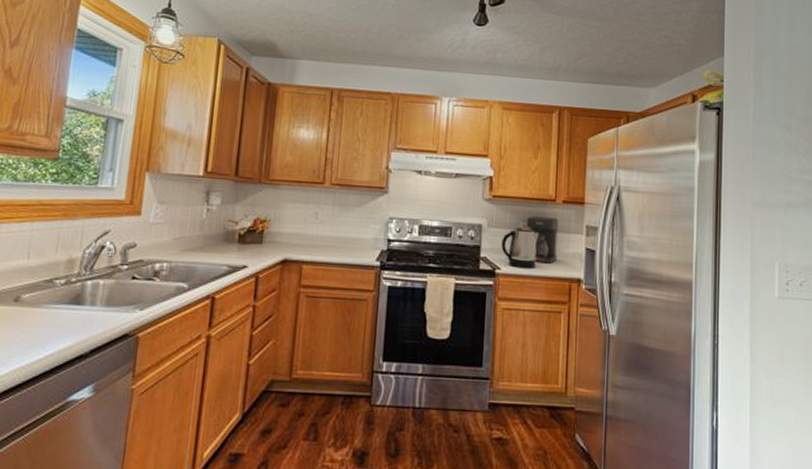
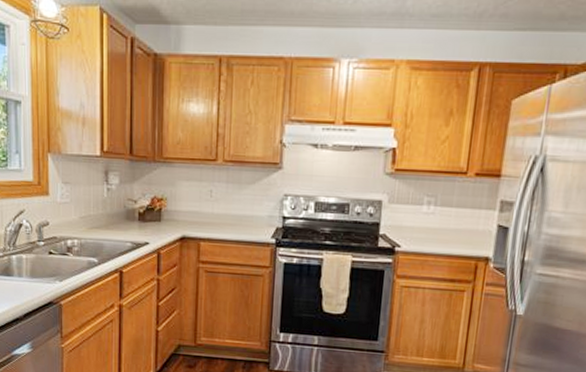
kettle: present [501,227,539,269] -> none [402,203,445,247]
coffee maker: present [527,216,558,264] -> none [432,190,468,242]

